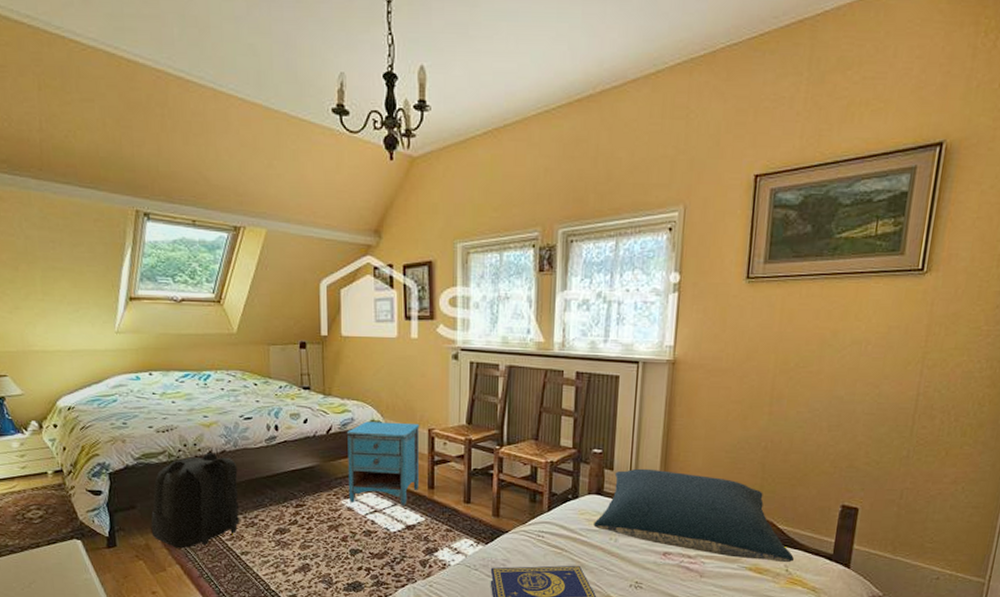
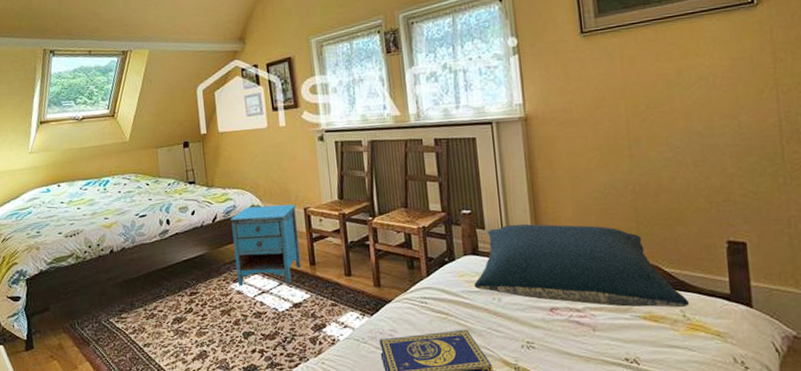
backpack: present [151,452,240,549] -> none [62,251,141,346]

